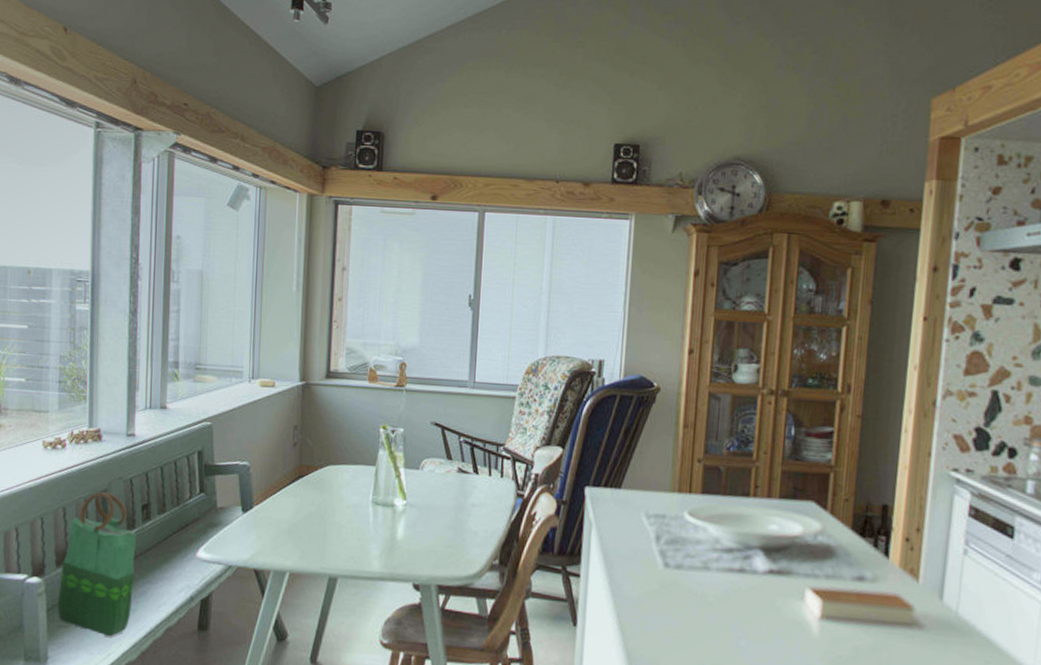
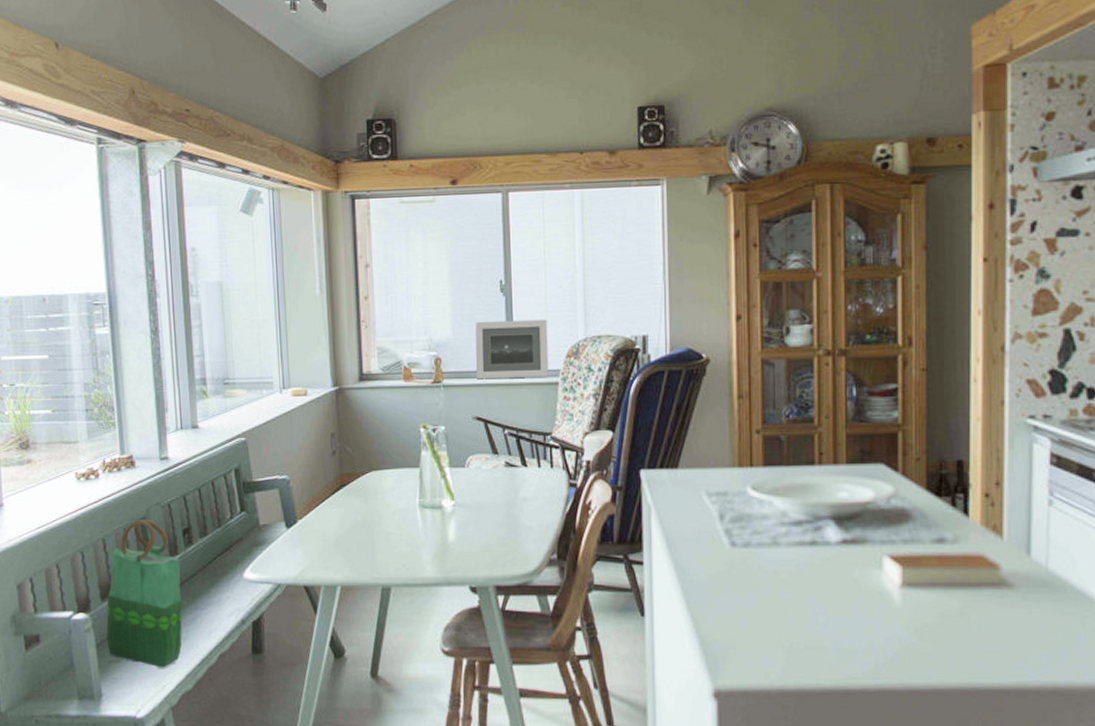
picture frame: none [437,331,511,391] -> present [475,319,549,380]

